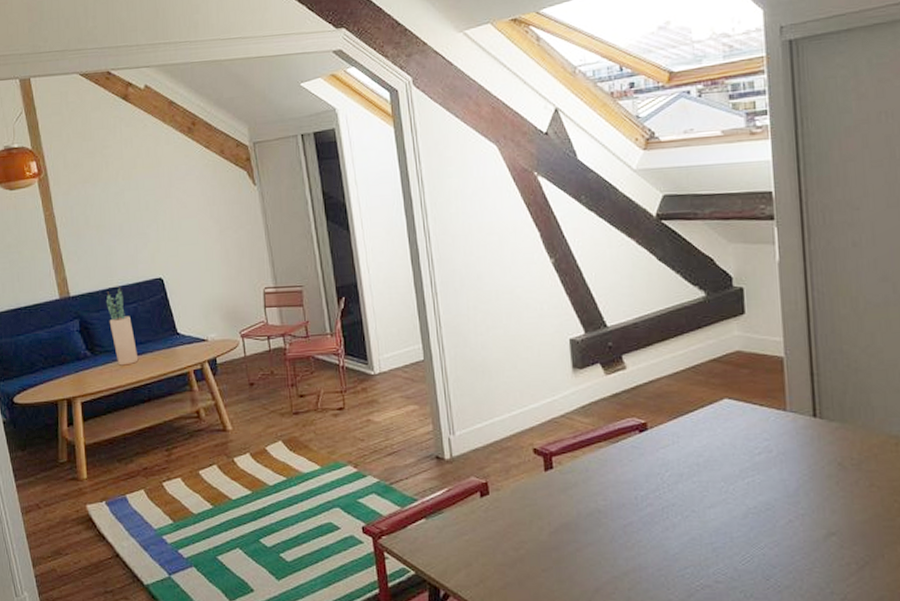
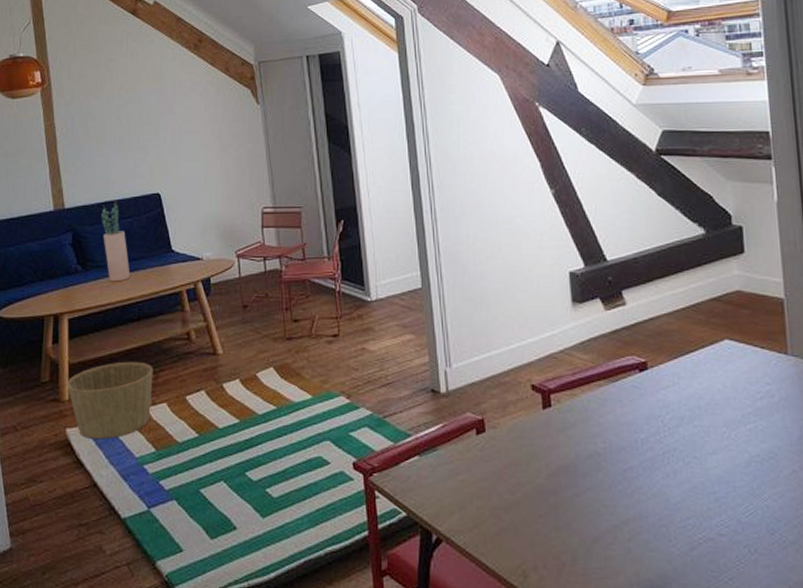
basket: none [84,440,167,513] -> present [66,361,153,439]

